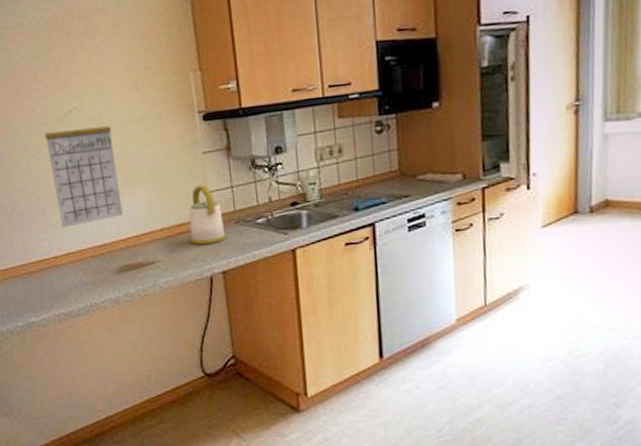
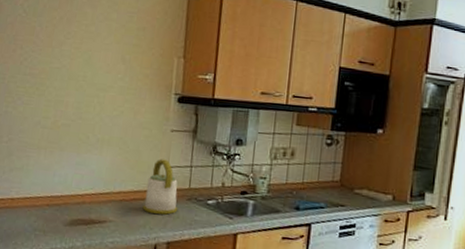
calendar: present [44,107,123,228] -> none [24,65,94,174]

